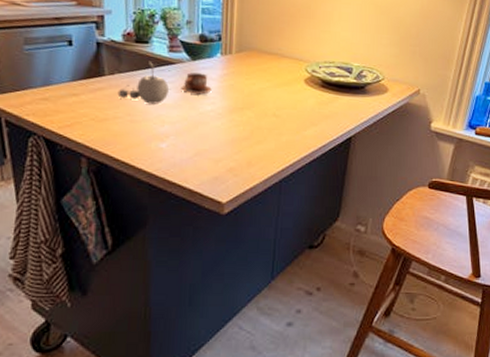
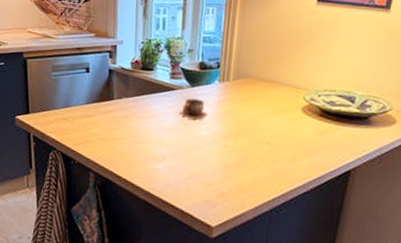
fruit: present [117,61,169,104] -> none [123,86,168,128]

